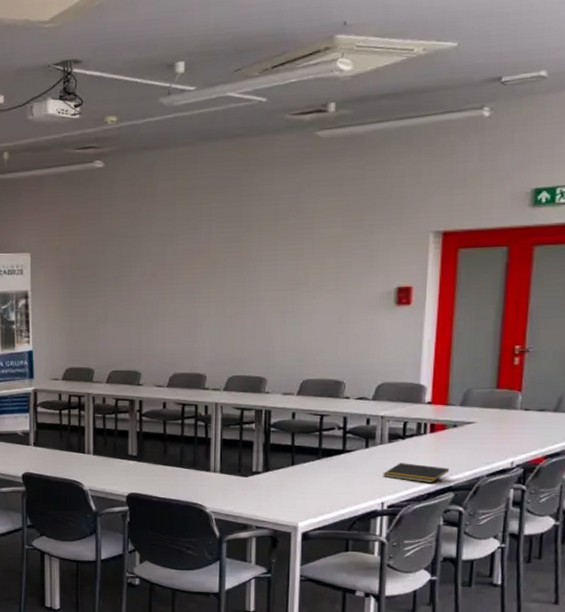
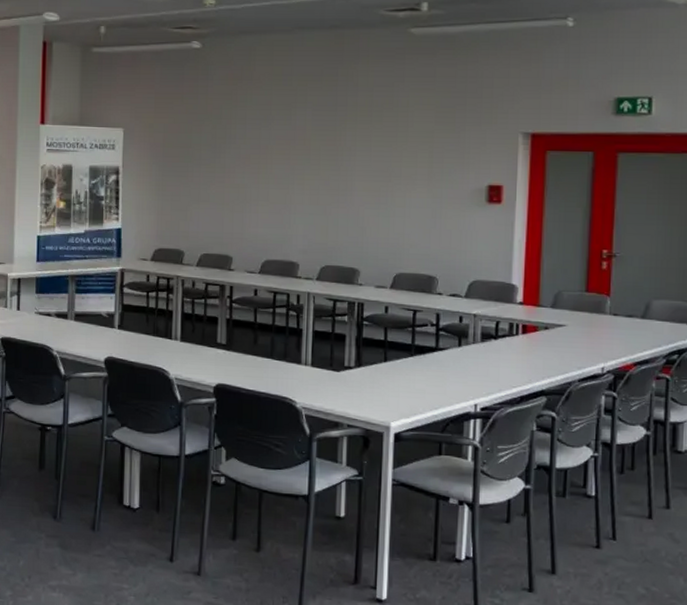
notepad: present [383,463,450,484] -> none [476,364,542,387]

